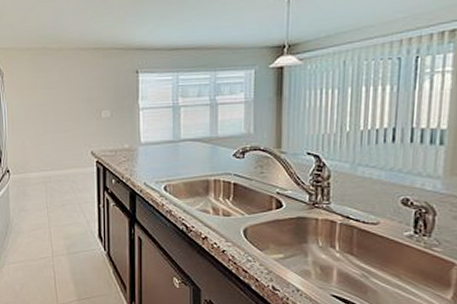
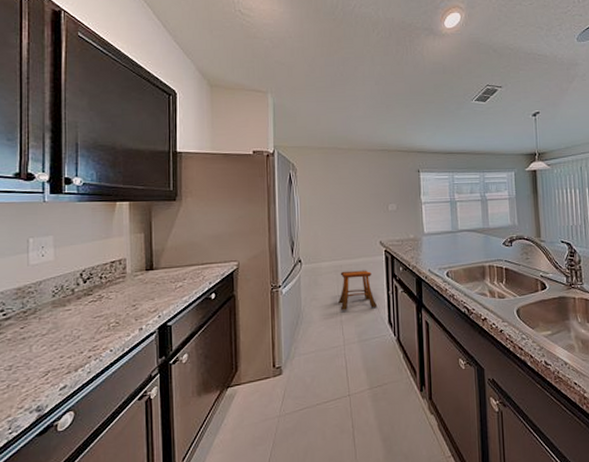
stool: none [47,182,88,222] -> present [338,270,378,310]

